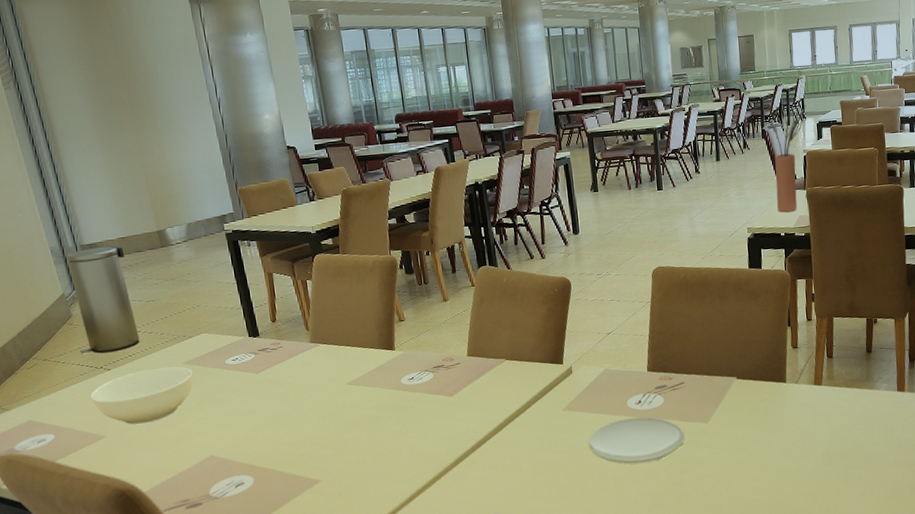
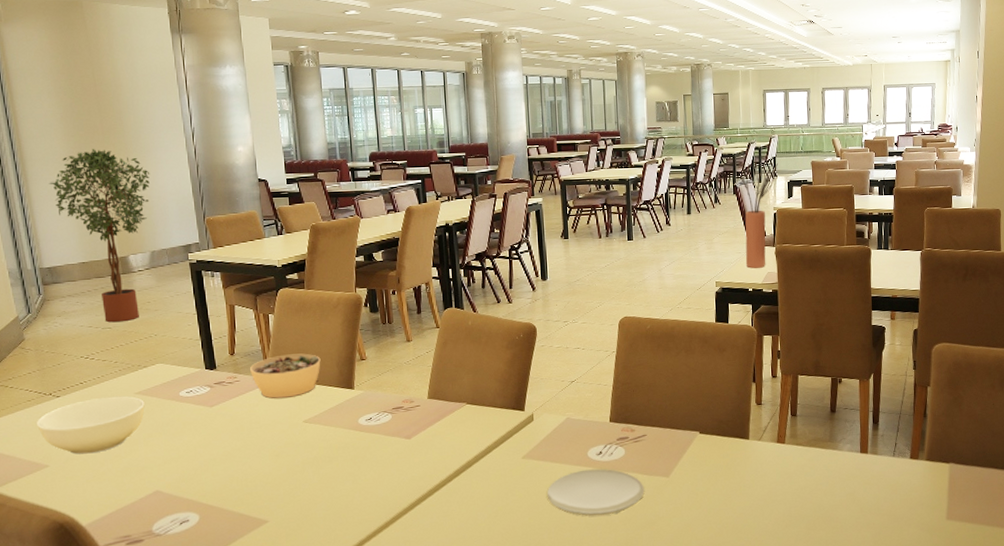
pedal bin: present [66,245,140,354] -> none [24,270,93,380]
potted tree: none [81,124,182,296] -> present [48,149,150,323]
salad: none [292,317,361,363] -> present [250,353,321,399]

